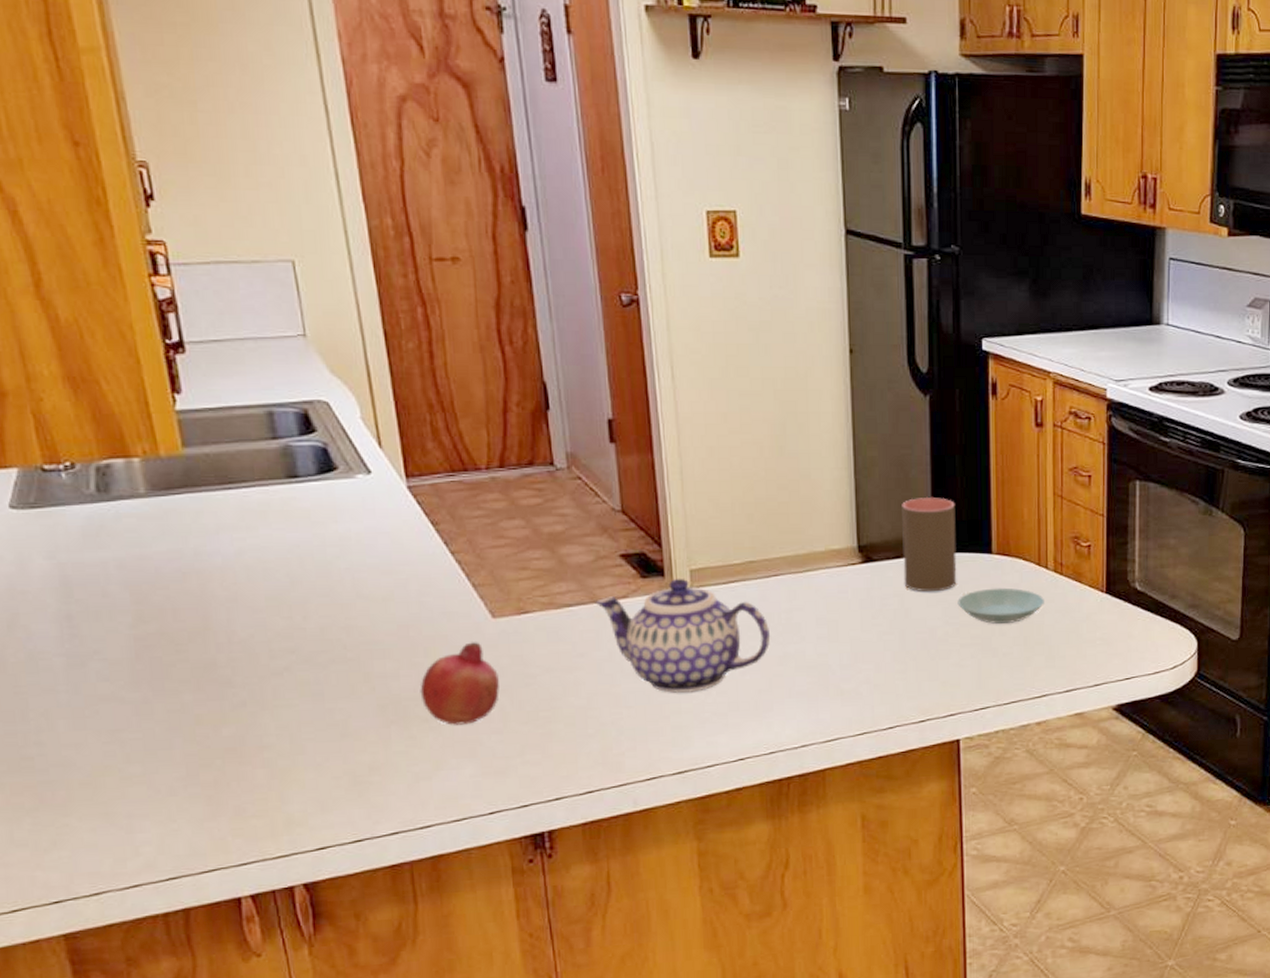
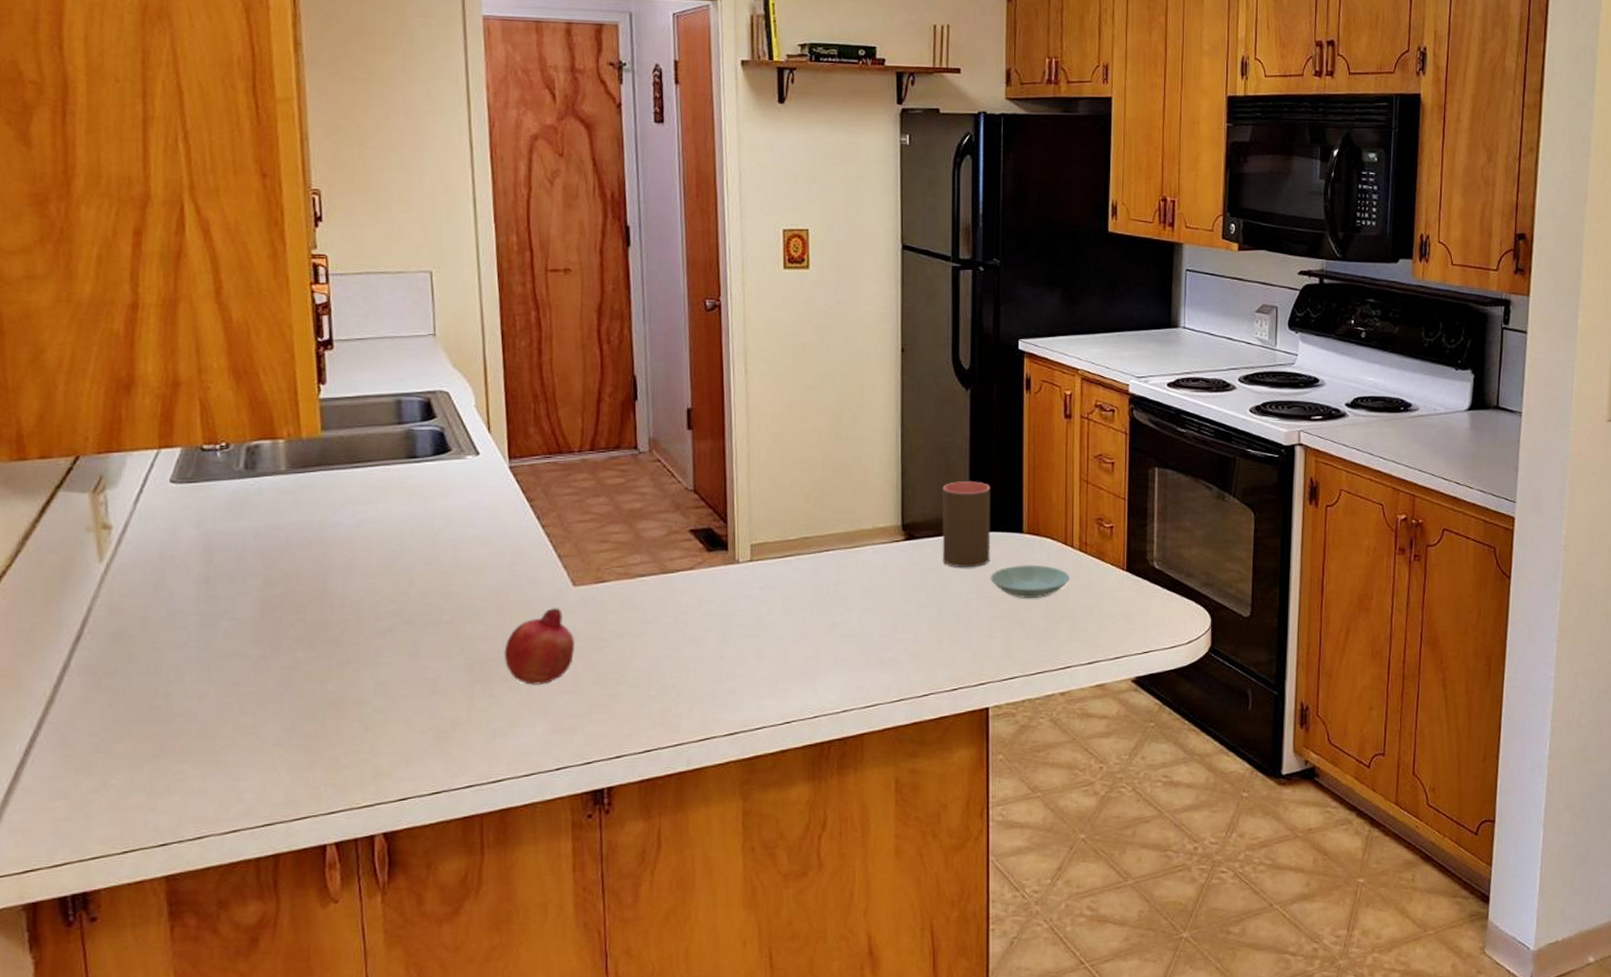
teapot: present [595,578,771,693] -> none [665,552,820,658]

